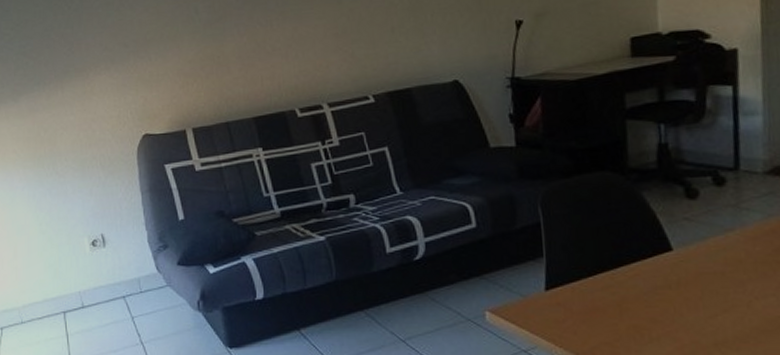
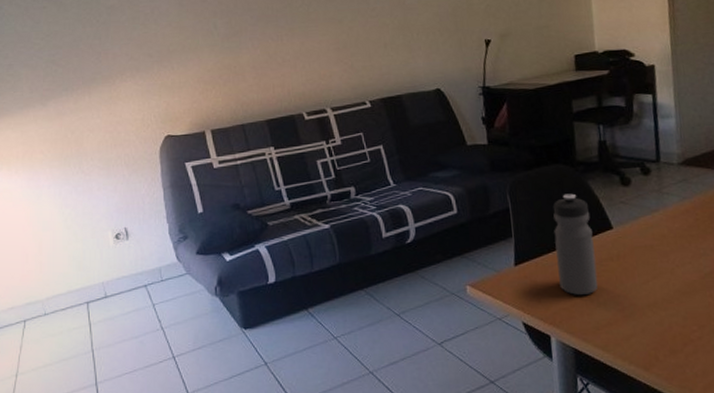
water bottle: none [595,207,651,329] -> present [553,193,598,296]

